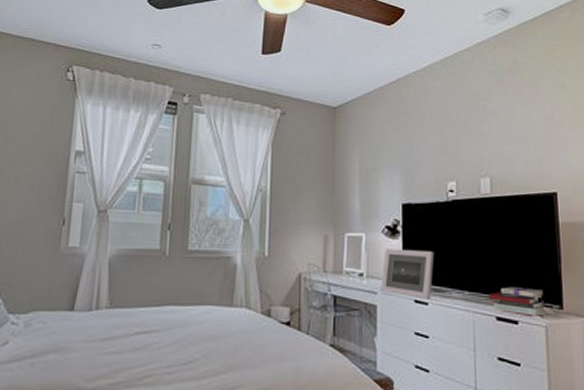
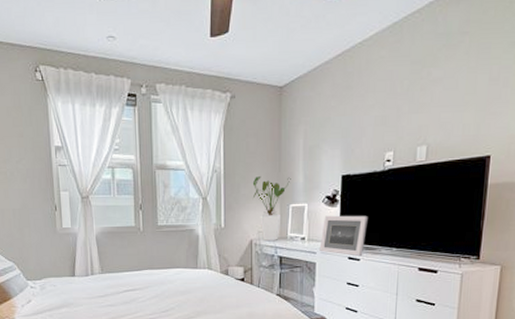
house plant: none [302,199,346,275] -> present [252,177,291,240]
books: present [488,286,547,318] -> none [413,242,464,267]

